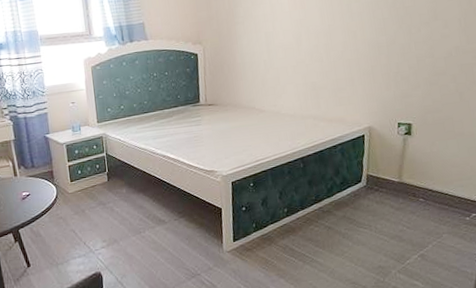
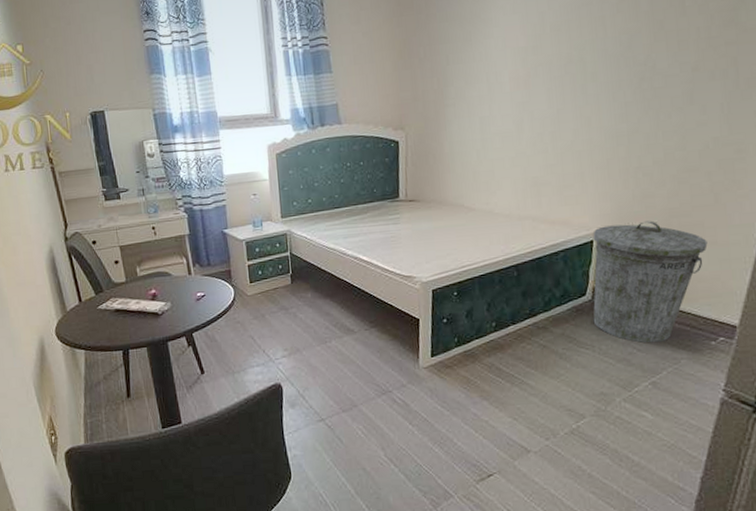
trash can: none [364,116,457,221] -> present [593,221,708,343]

